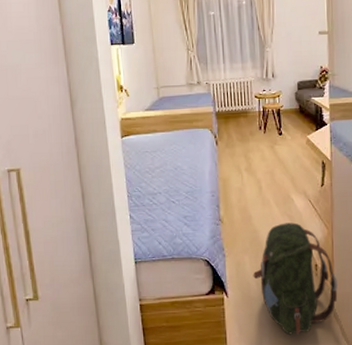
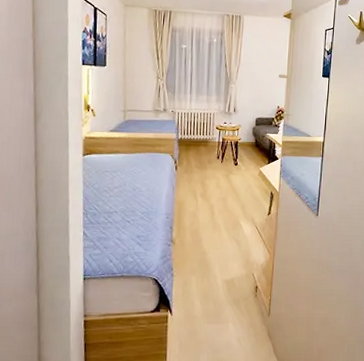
backpack: present [253,222,338,335] -> none [197,247,274,351]

